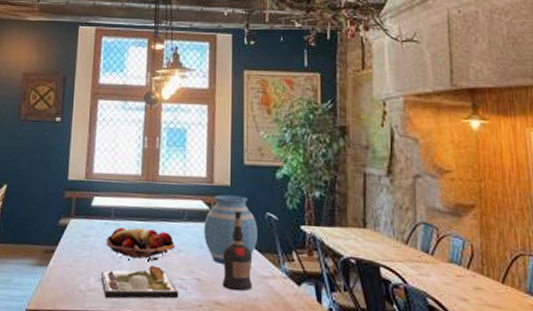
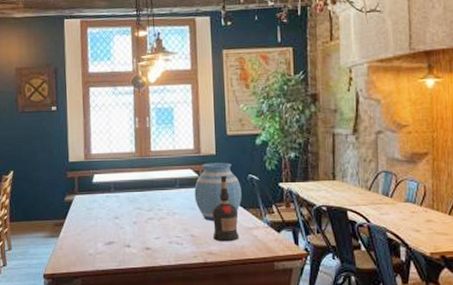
dinner plate: present [101,265,179,299] -> none [107,228,177,259]
fruit basket: present [106,227,175,261] -> none [108,197,170,224]

